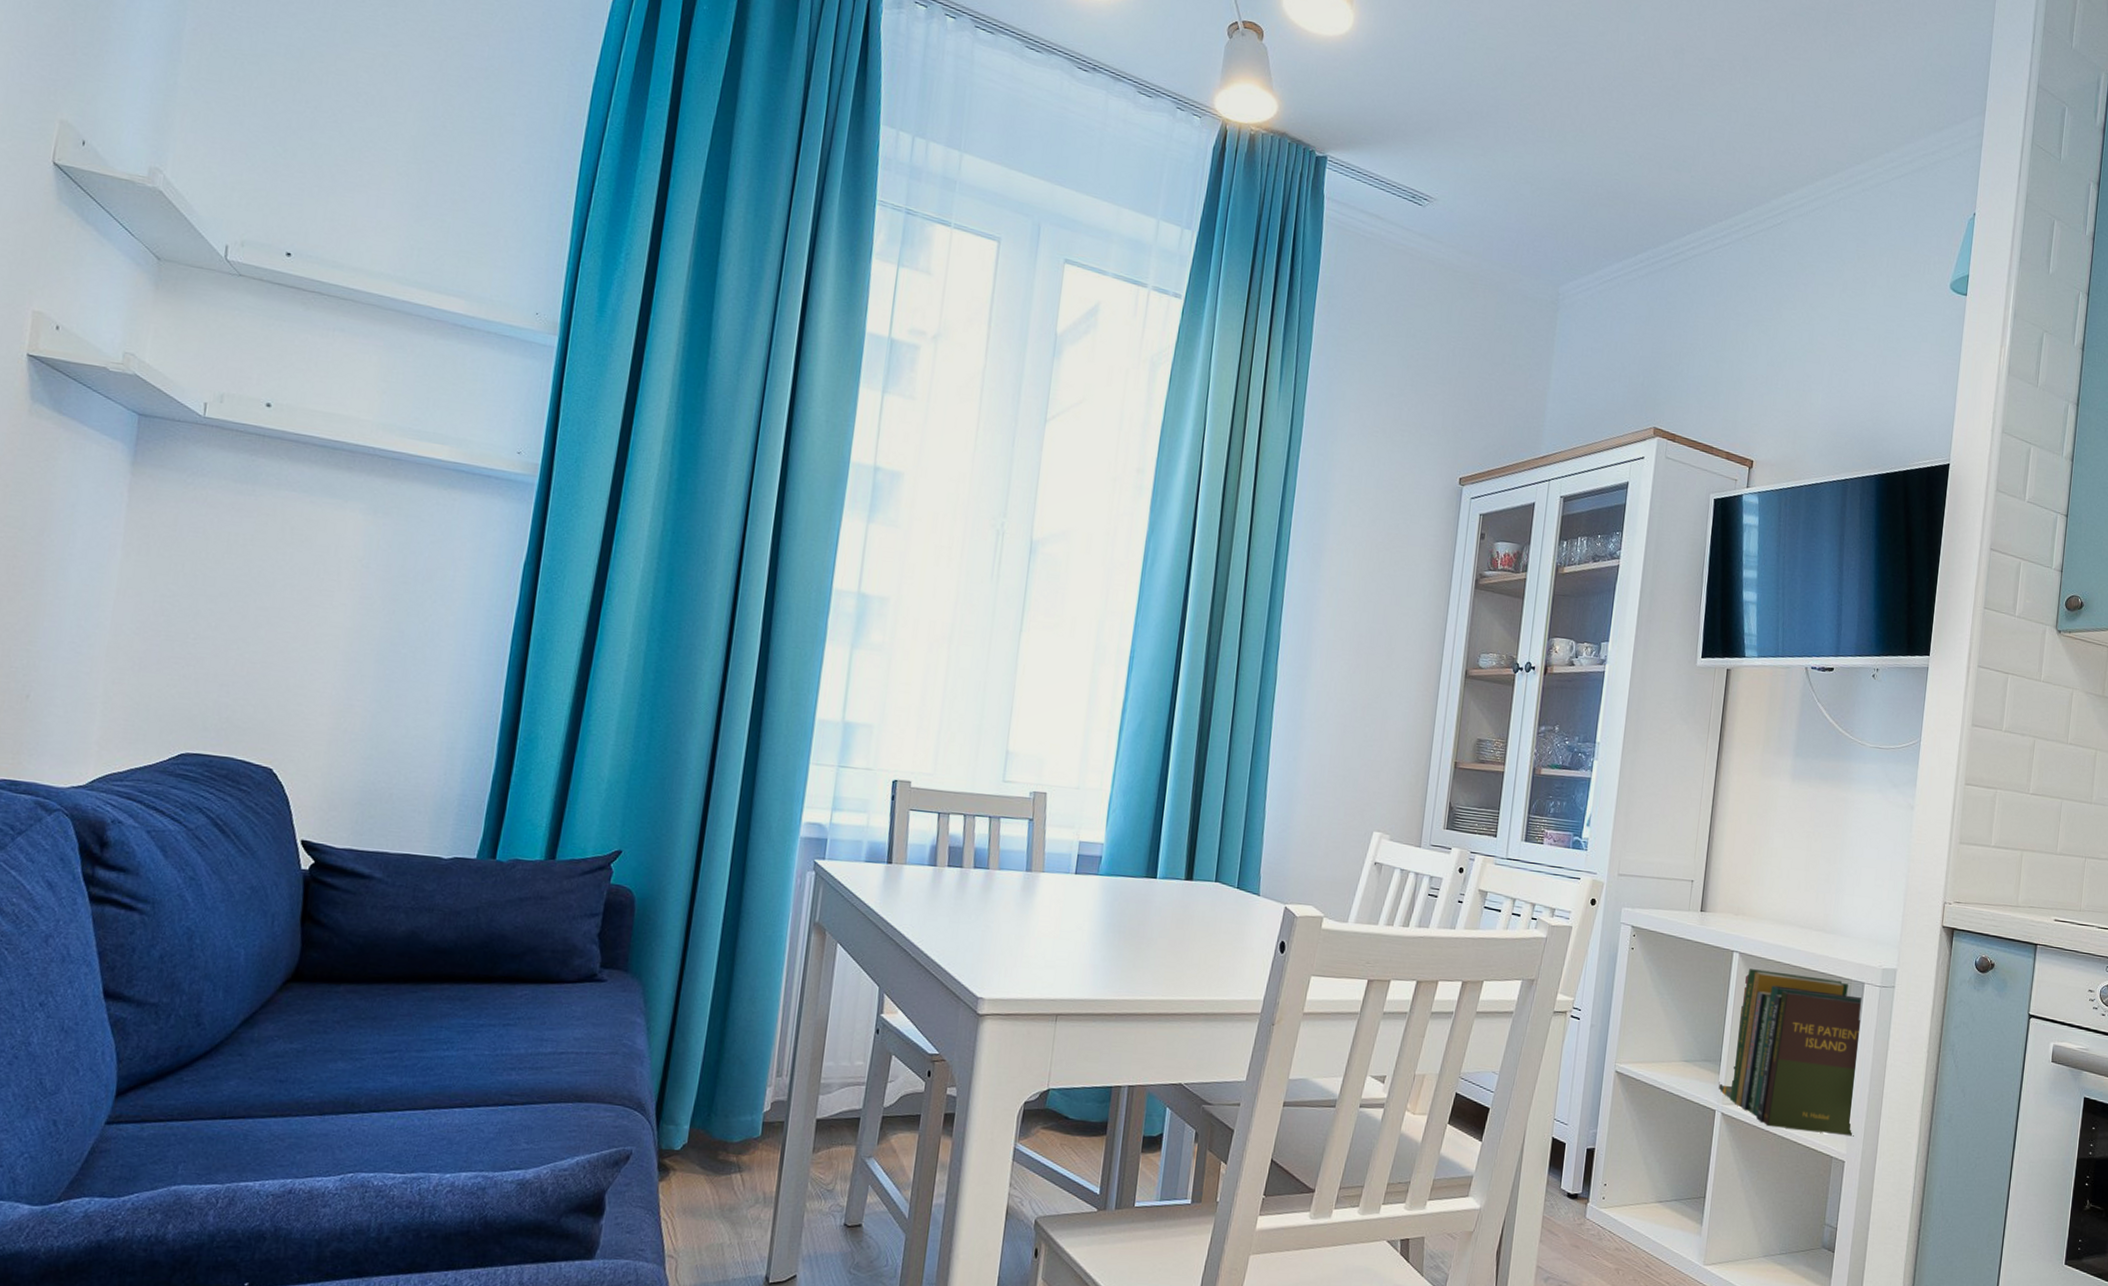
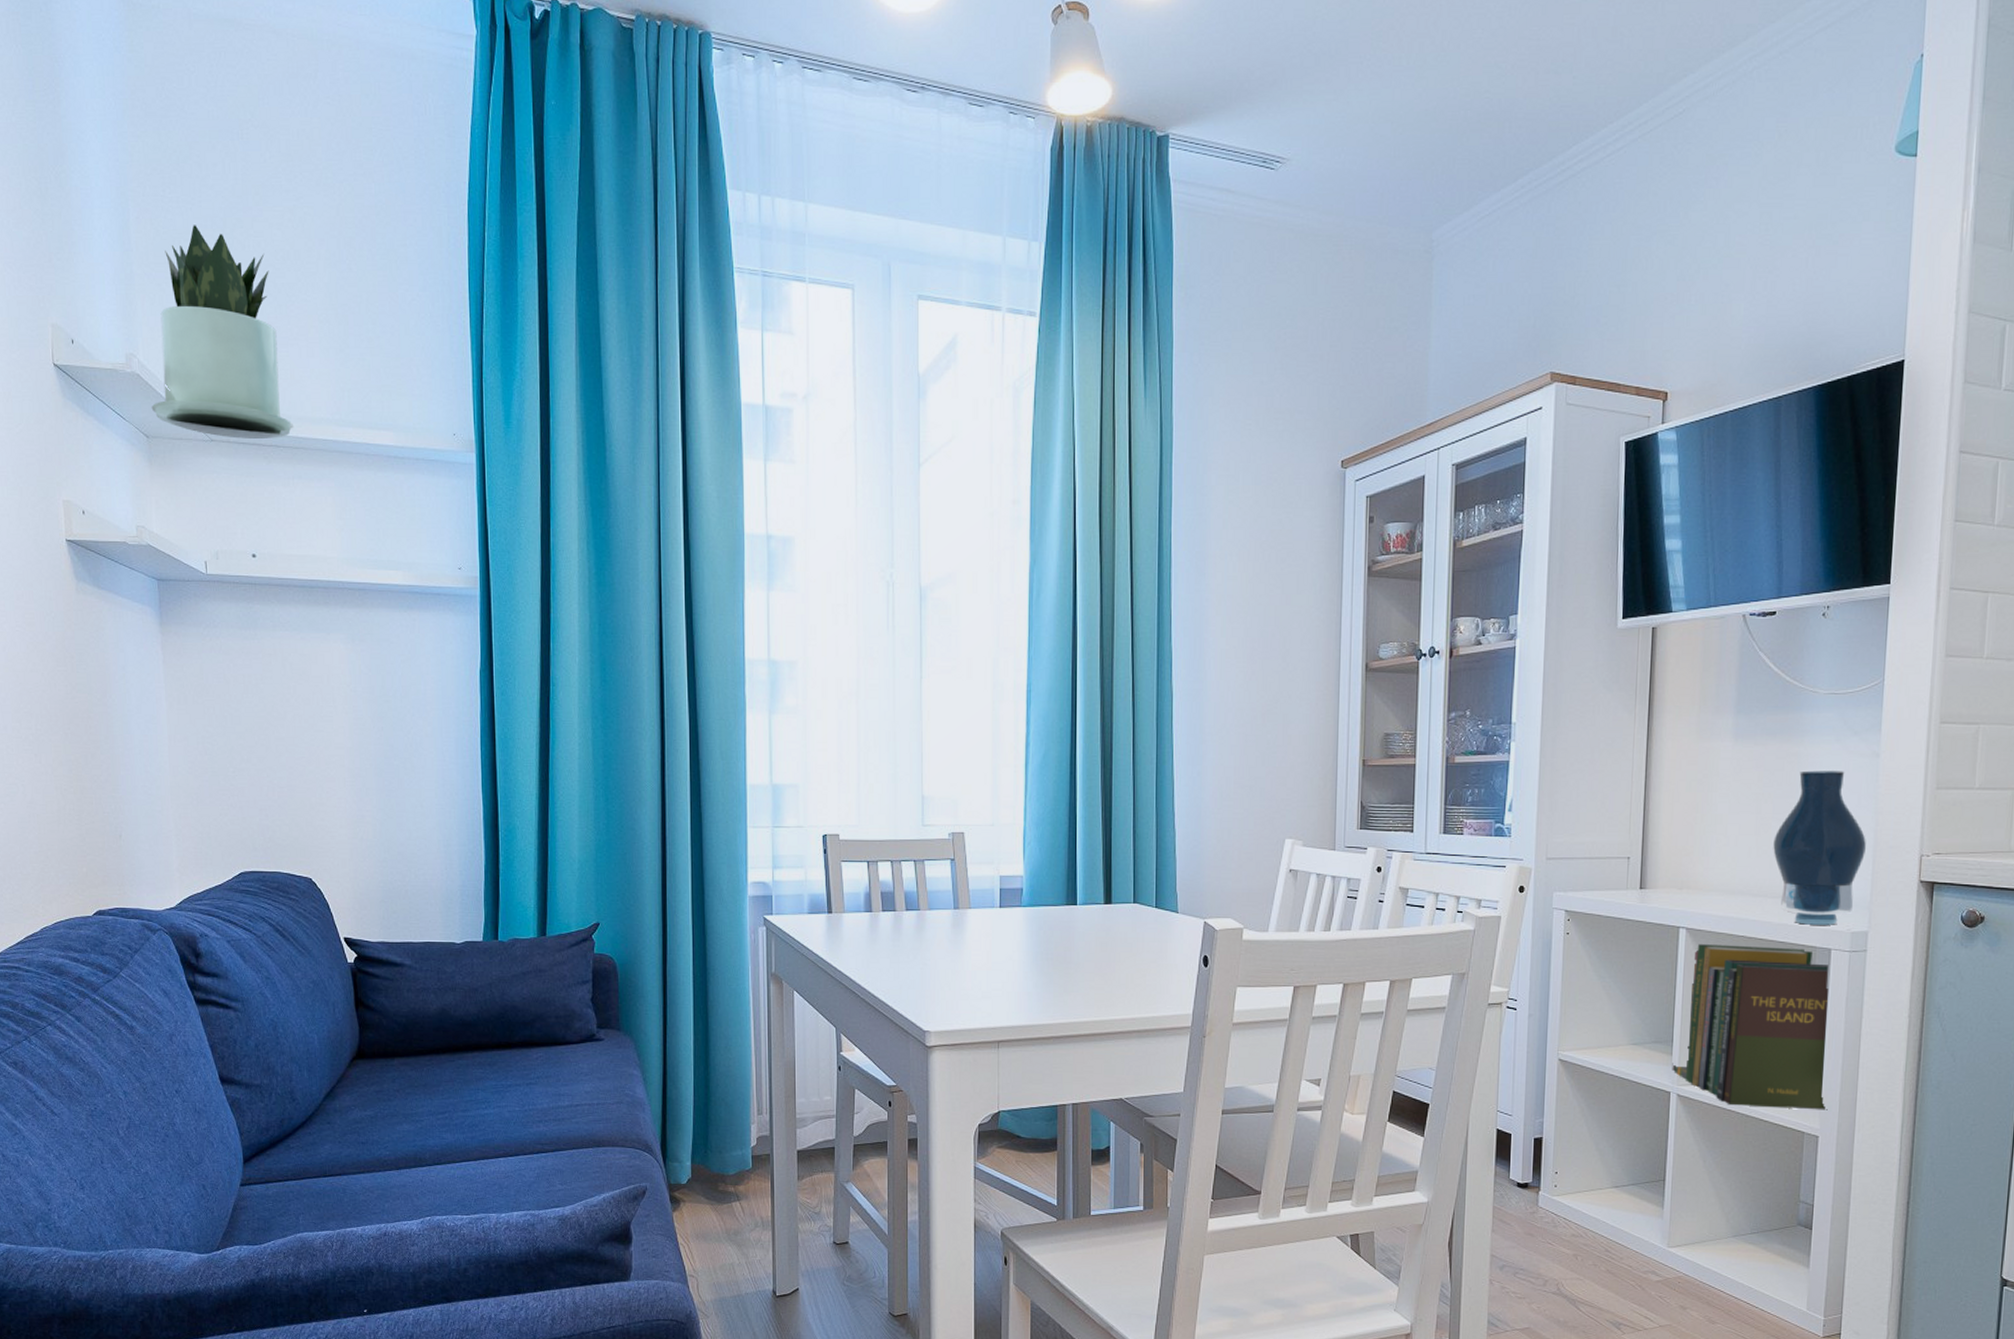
planter: none [170,49,347,286] -> present [151,225,294,440]
vase: none [1819,815,1899,961] -> present [1773,770,1866,925]

